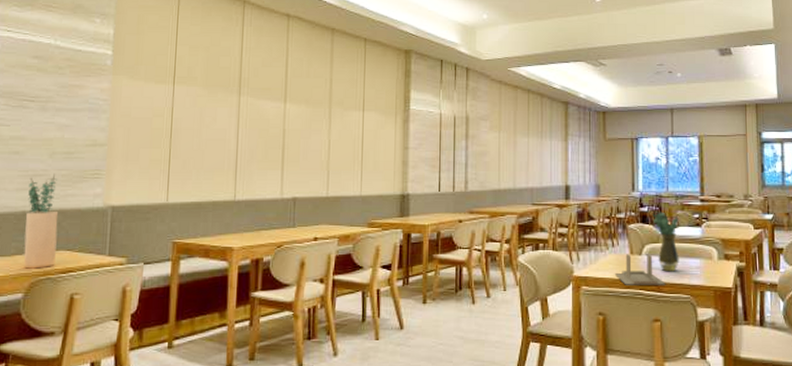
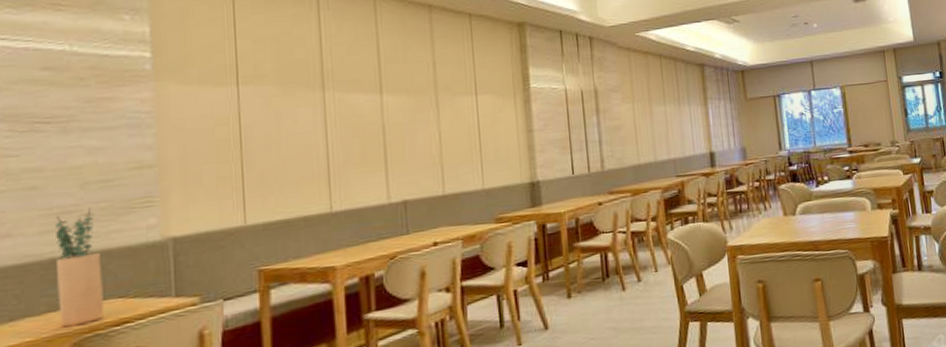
napkin holder: present [614,254,666,285] -> none [769,213,823,249]
vase: present [652,209,680,272] -> none [802,166,834,229]

